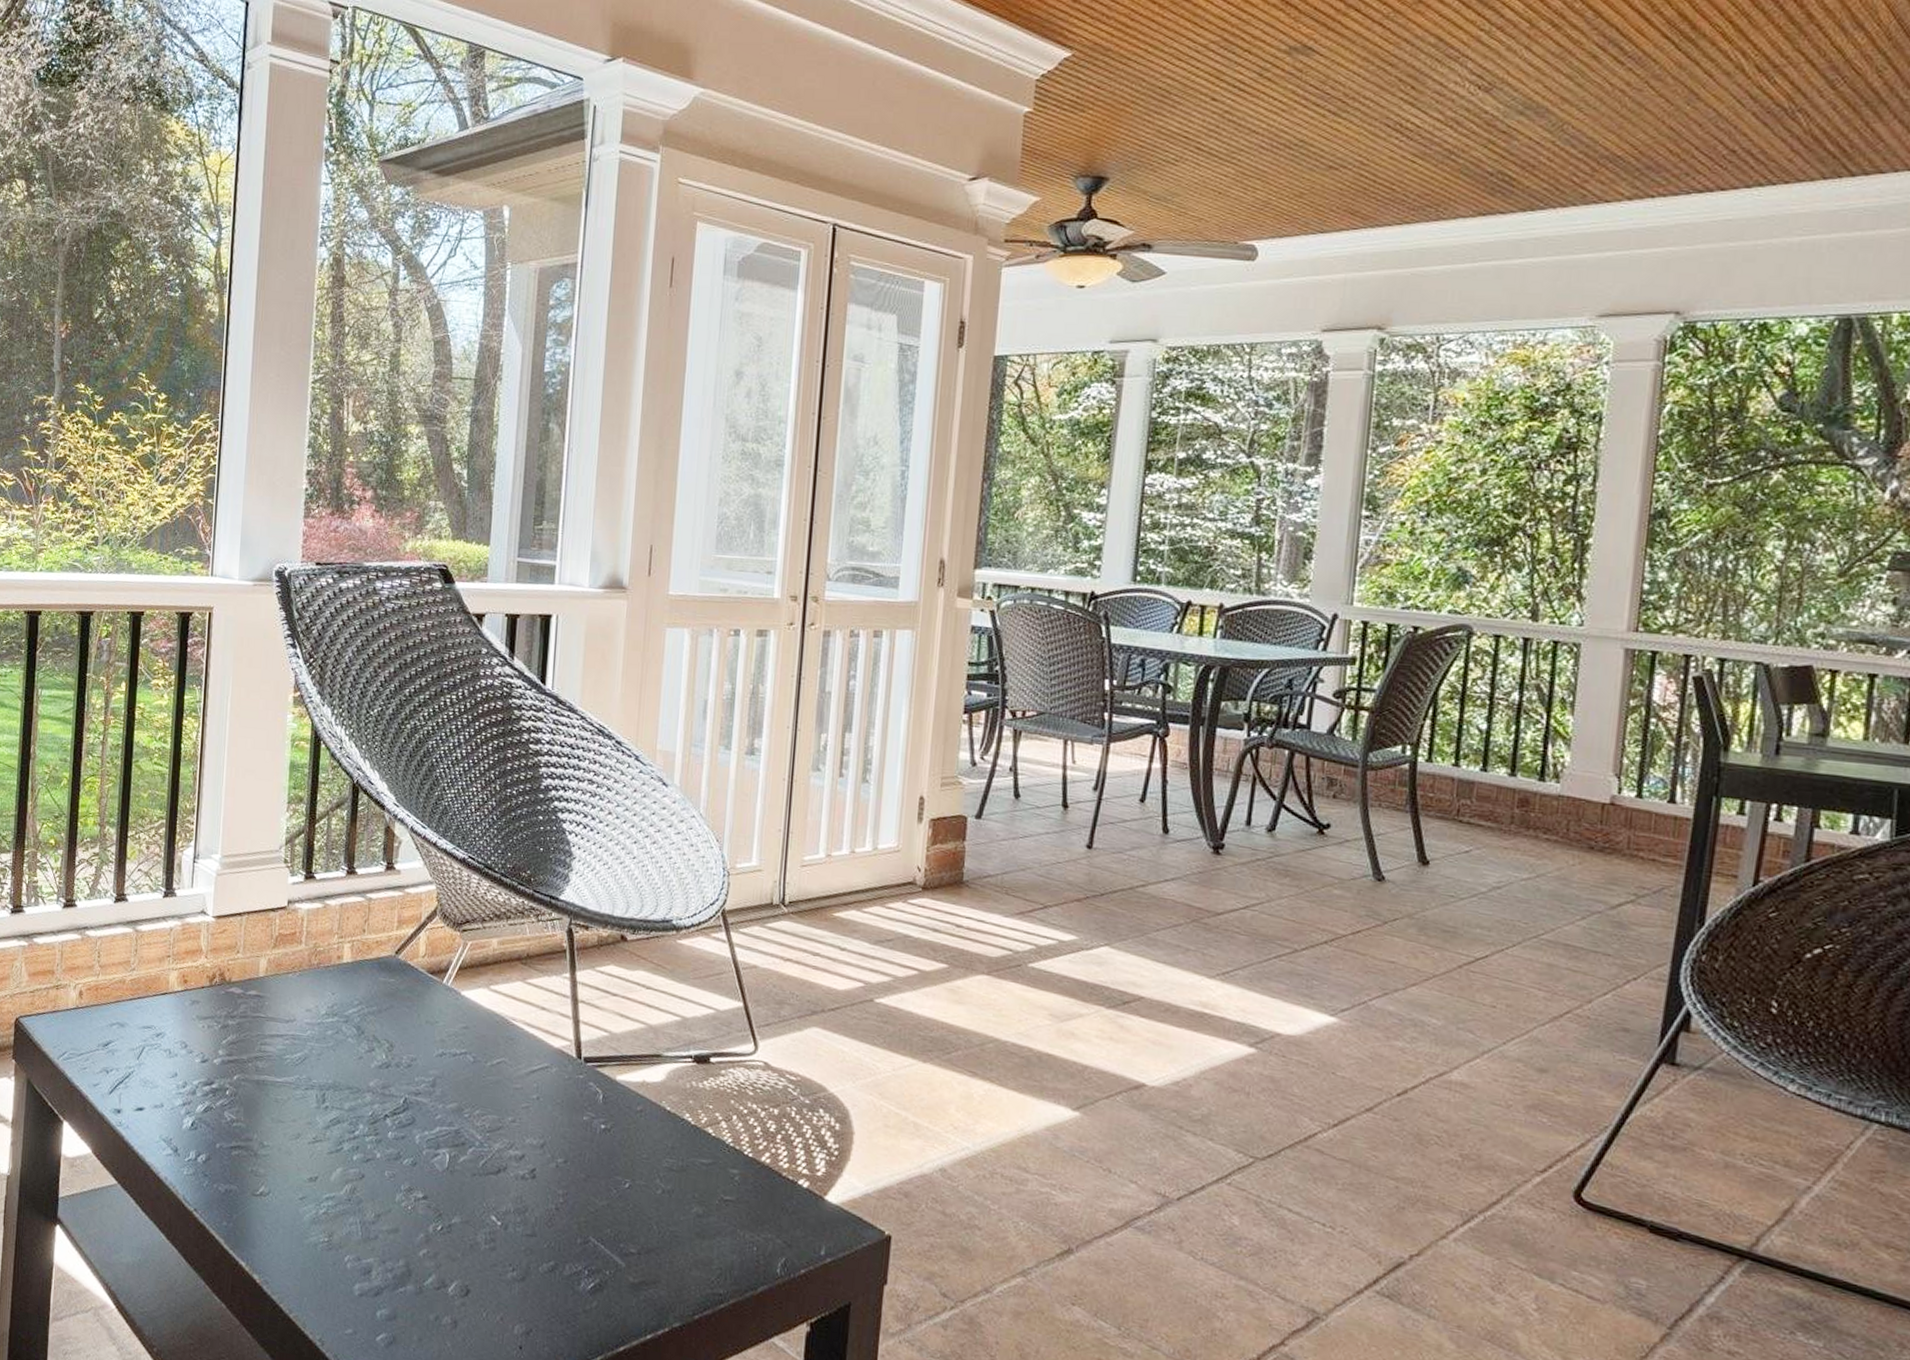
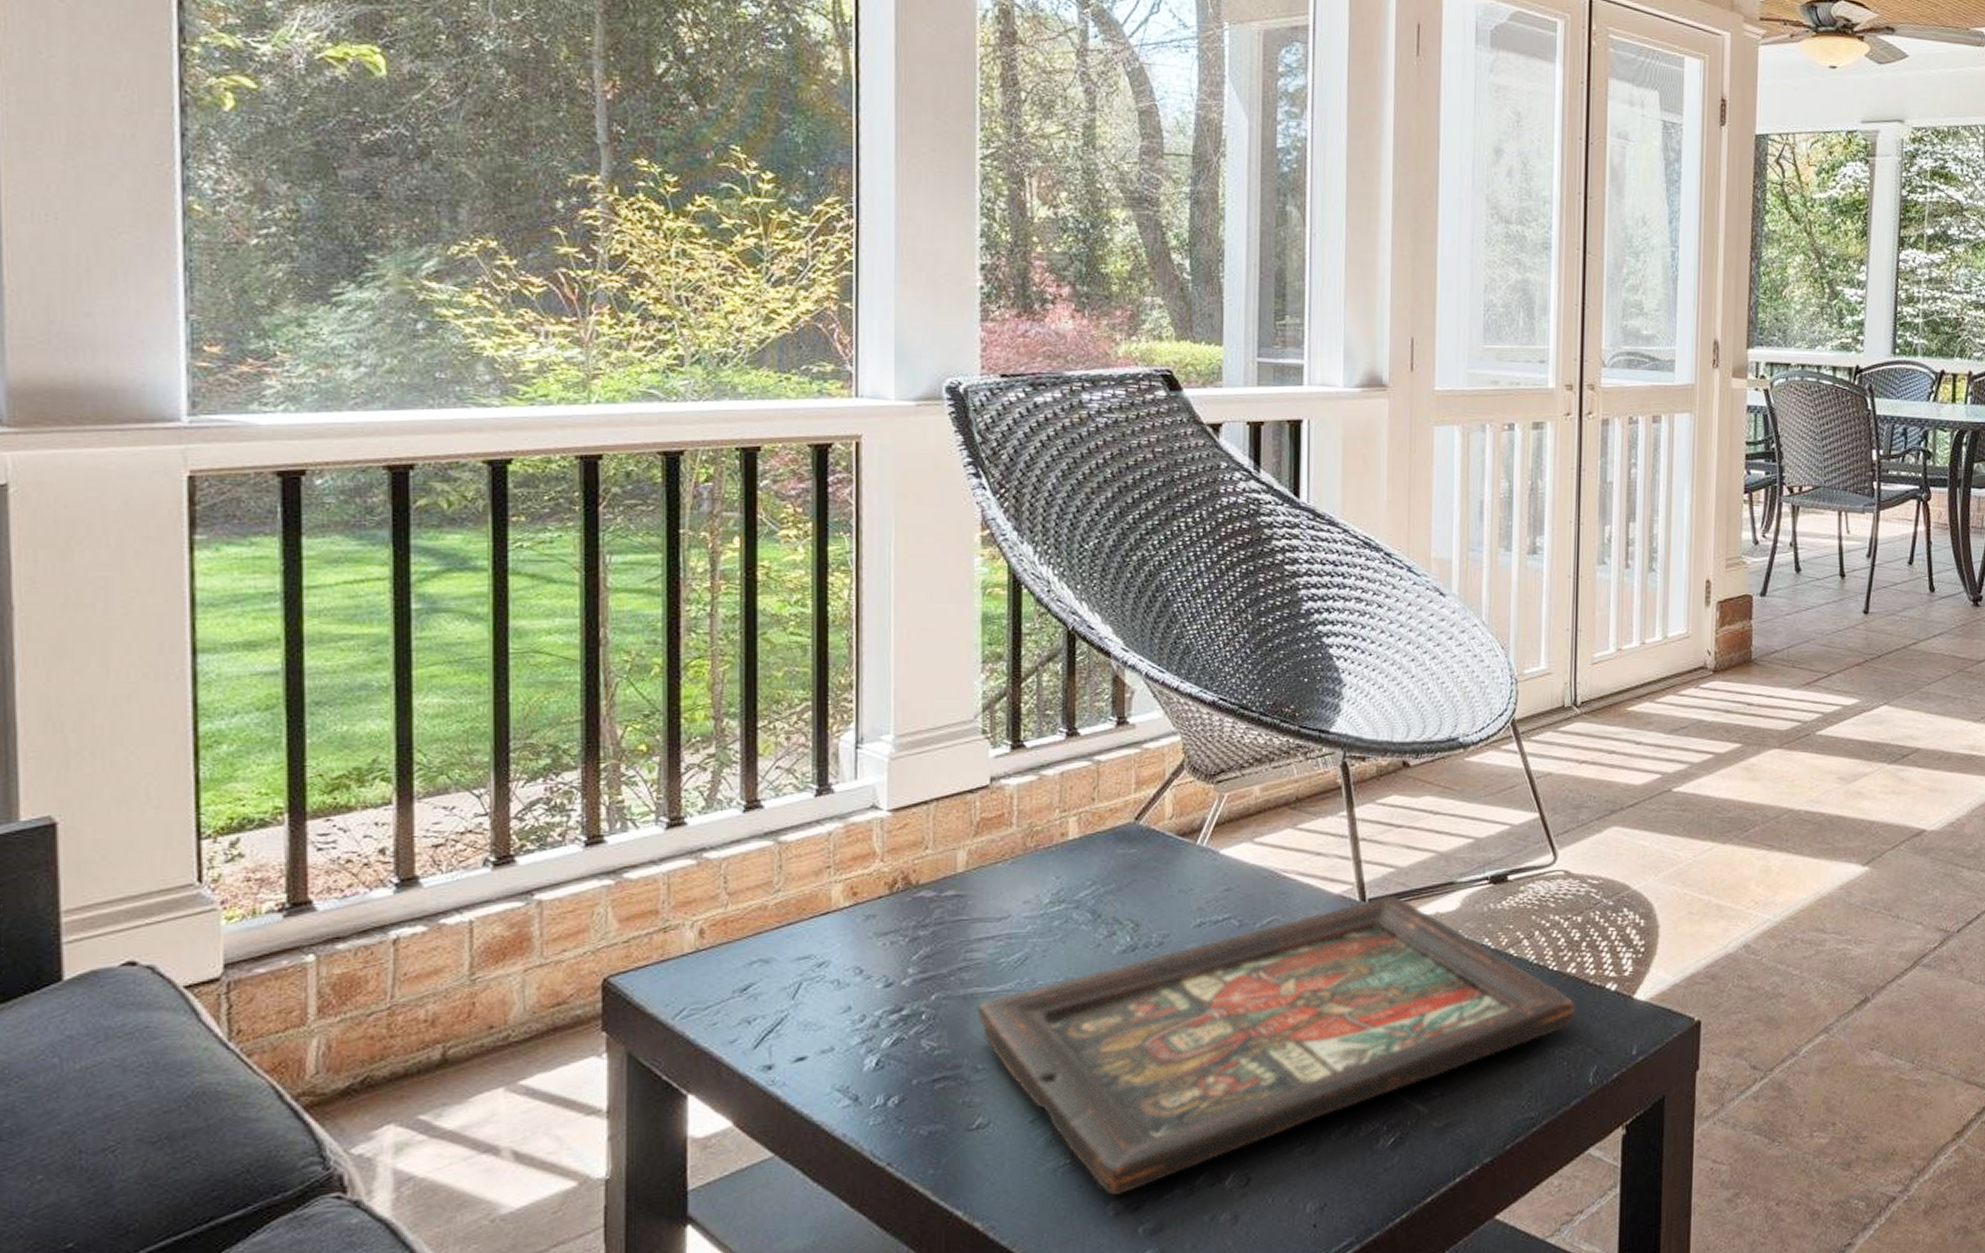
decorative tray: none [267,1057,768,1279] -> present [978,895,1575,1196]

